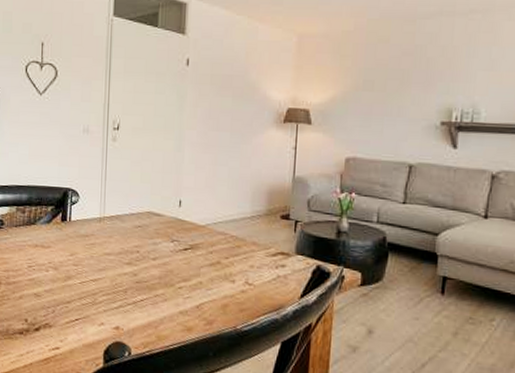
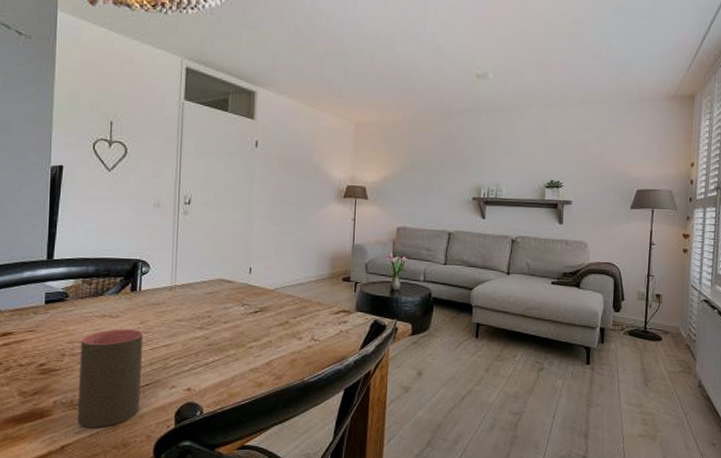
cup: none [12,259,74,360] -> present [77,329,144,428]

